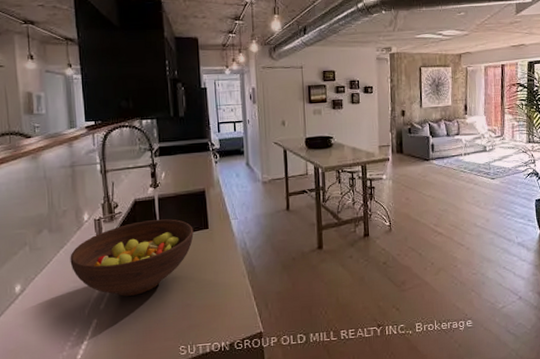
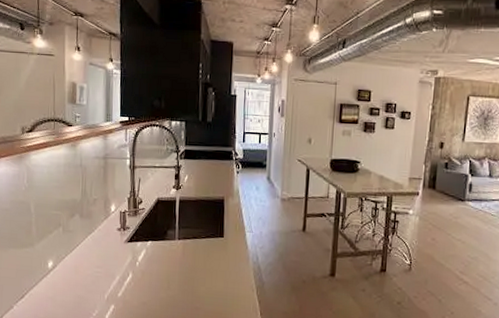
fruit bowl: present [70,219,194,297] -> none [96,220,209,290]

